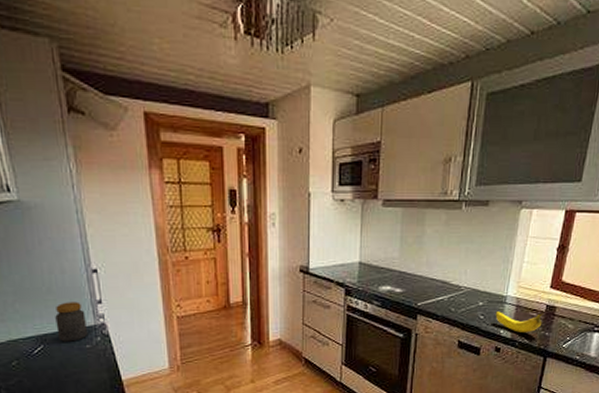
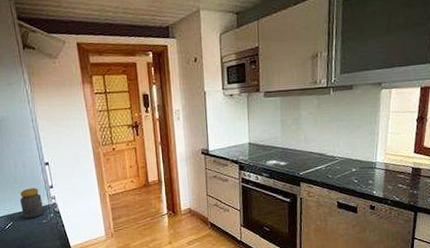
fruit: present [495,311,543,332] -> none [368,175,410,192]

